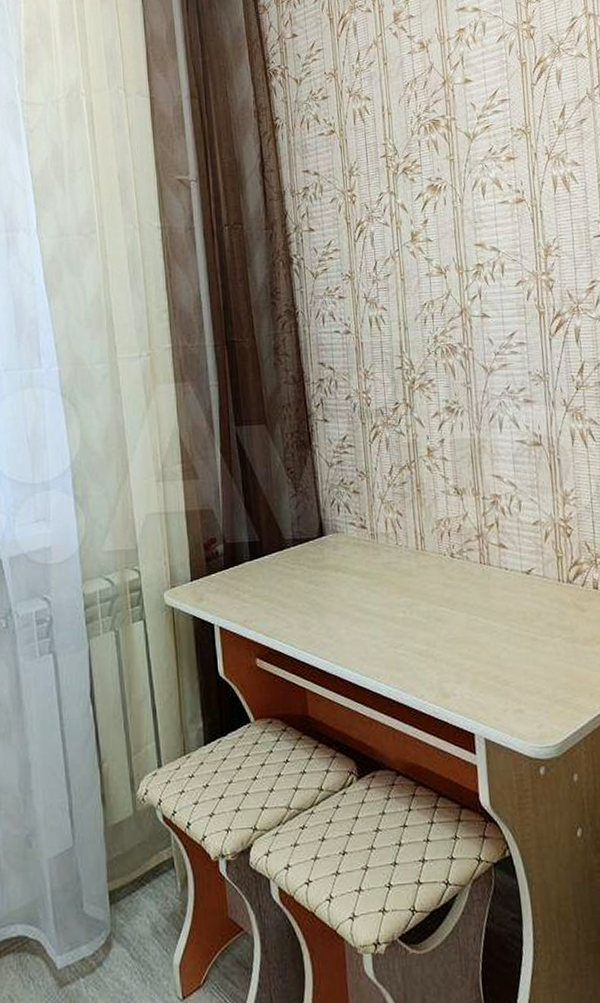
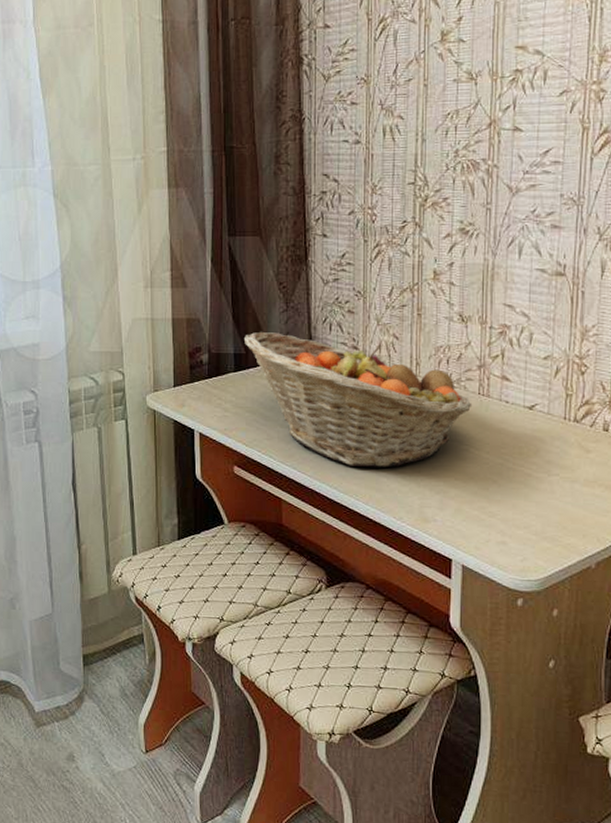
fruit basket: none [256,517,476,647] -> present [243,331,473,468]

